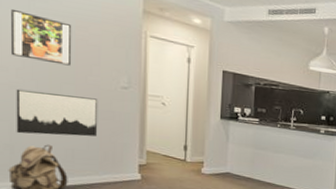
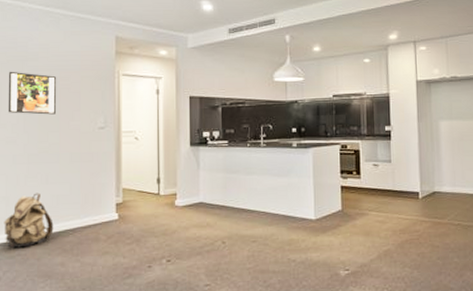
wall art: present [16,89,99,137] -> none [11,142,79,186]

